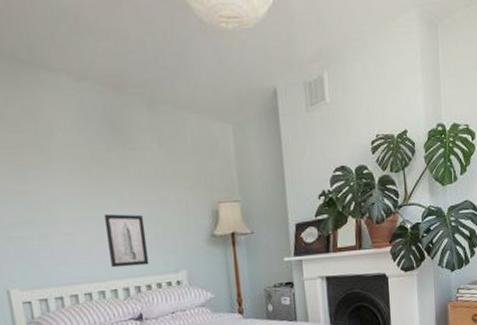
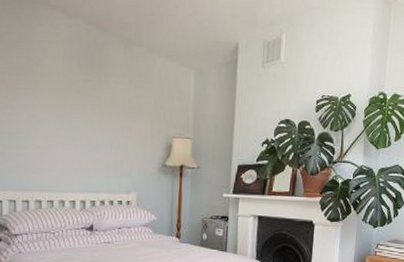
wall art: present [103,213,149,268] -> none [73,134,107,183]

